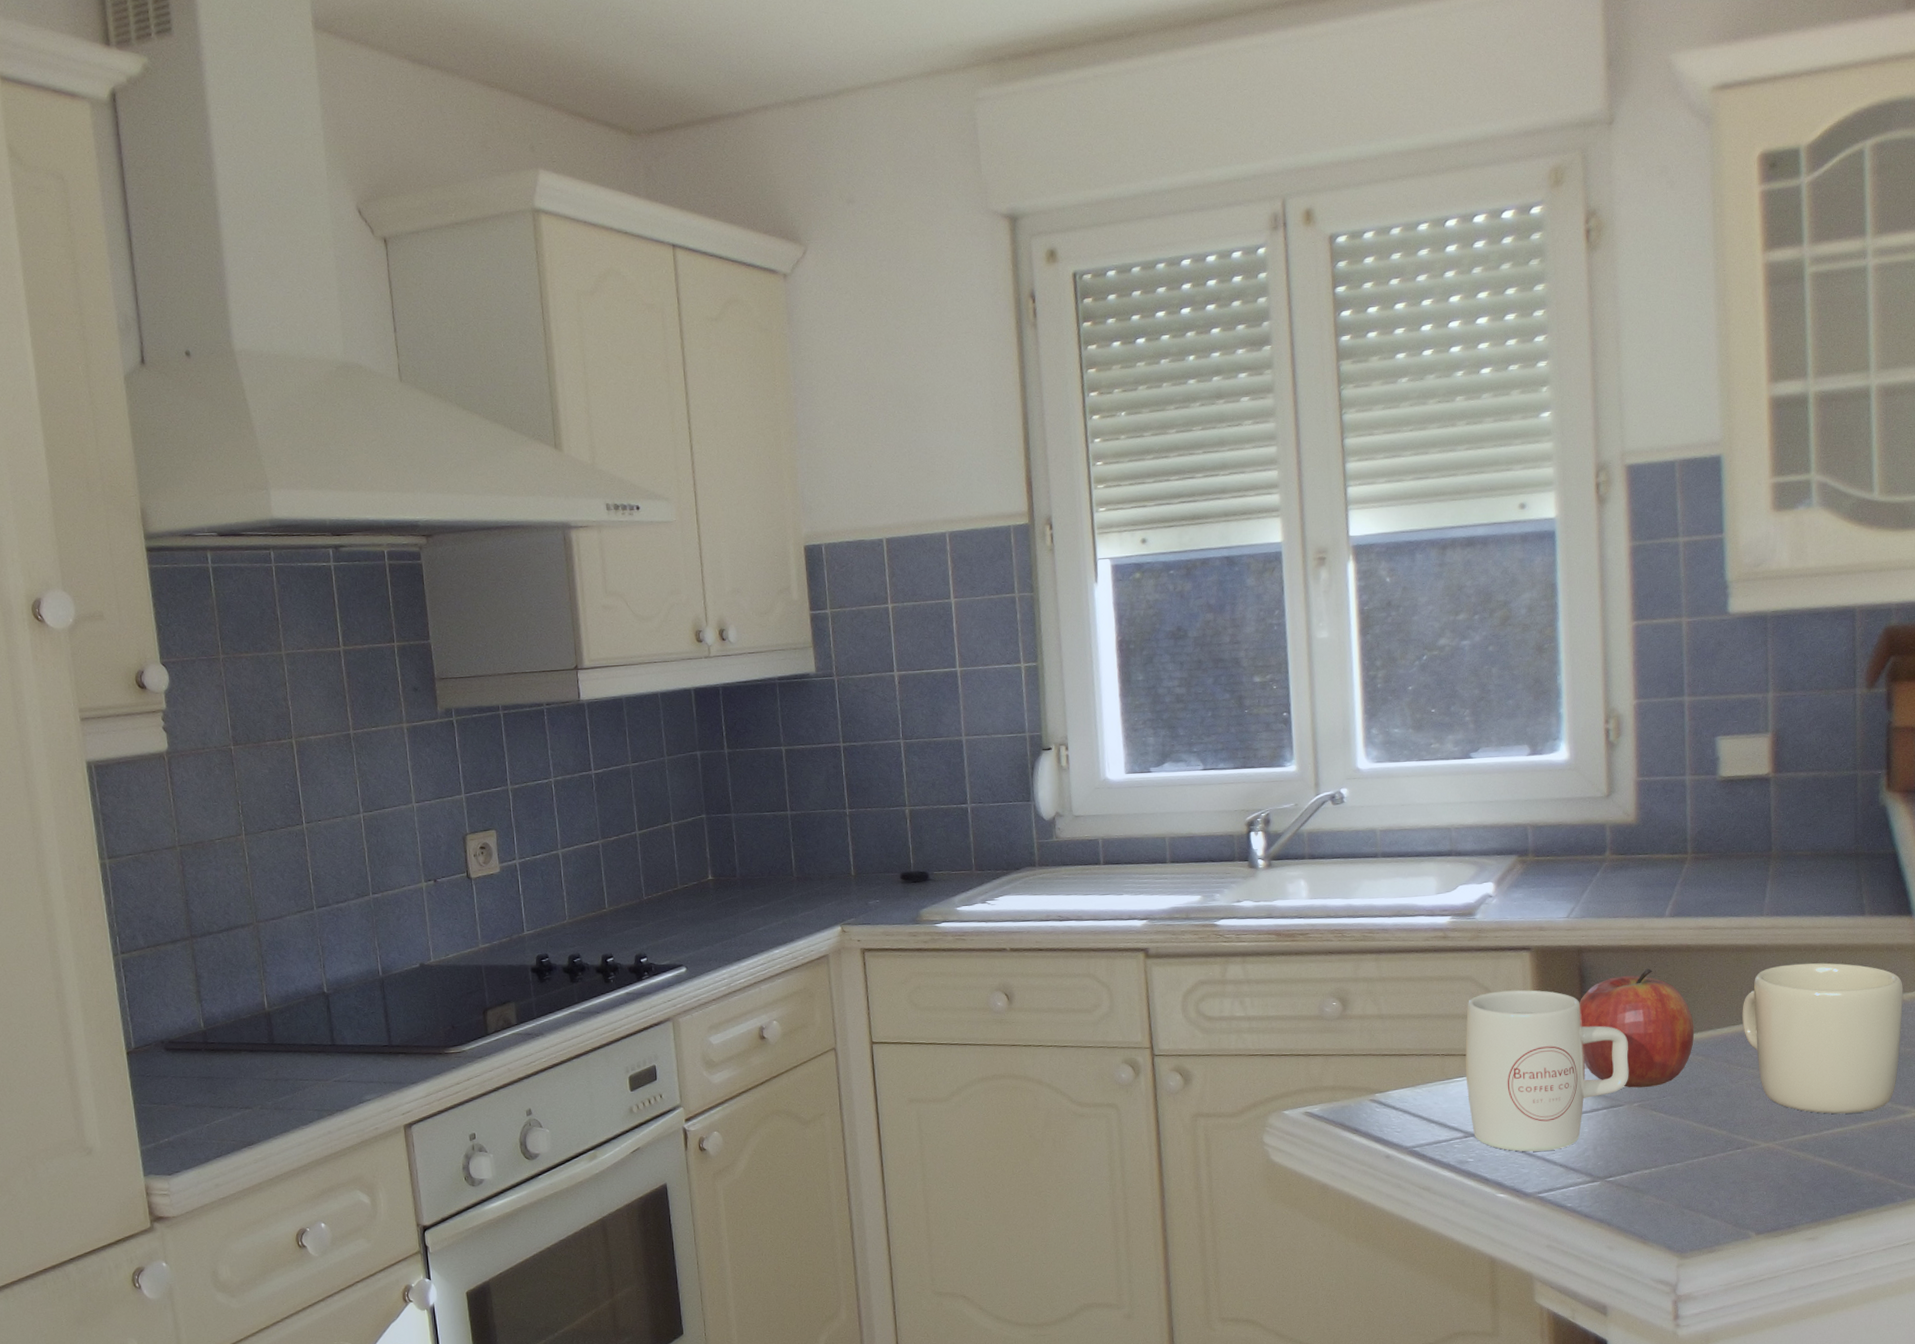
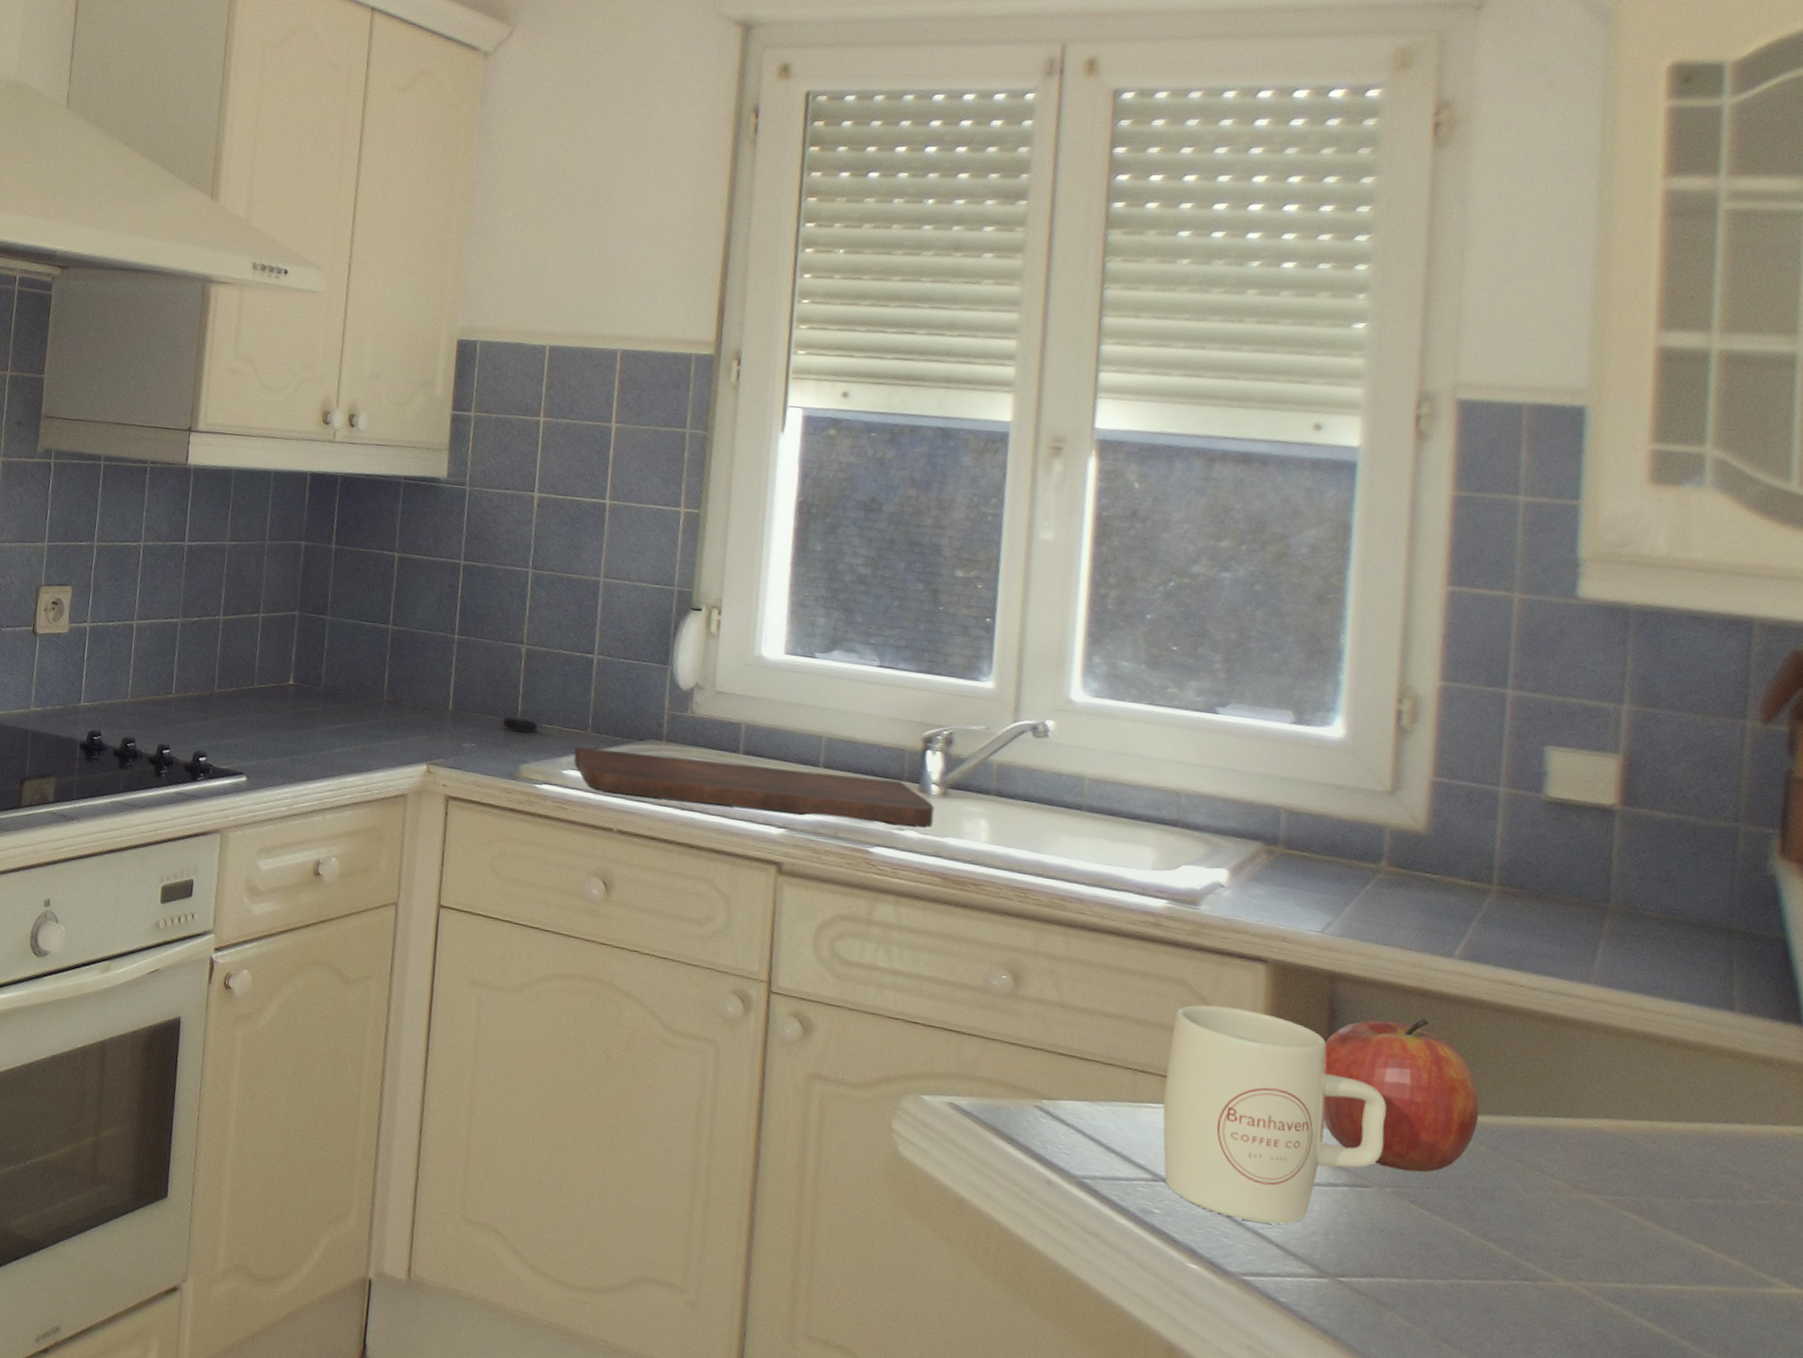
cutting board: none [964,862,1263,919] -> present [573,746,934,826]
cup: present [1742,963,1904,1114] -> none [1547,1051,1783,1273]

